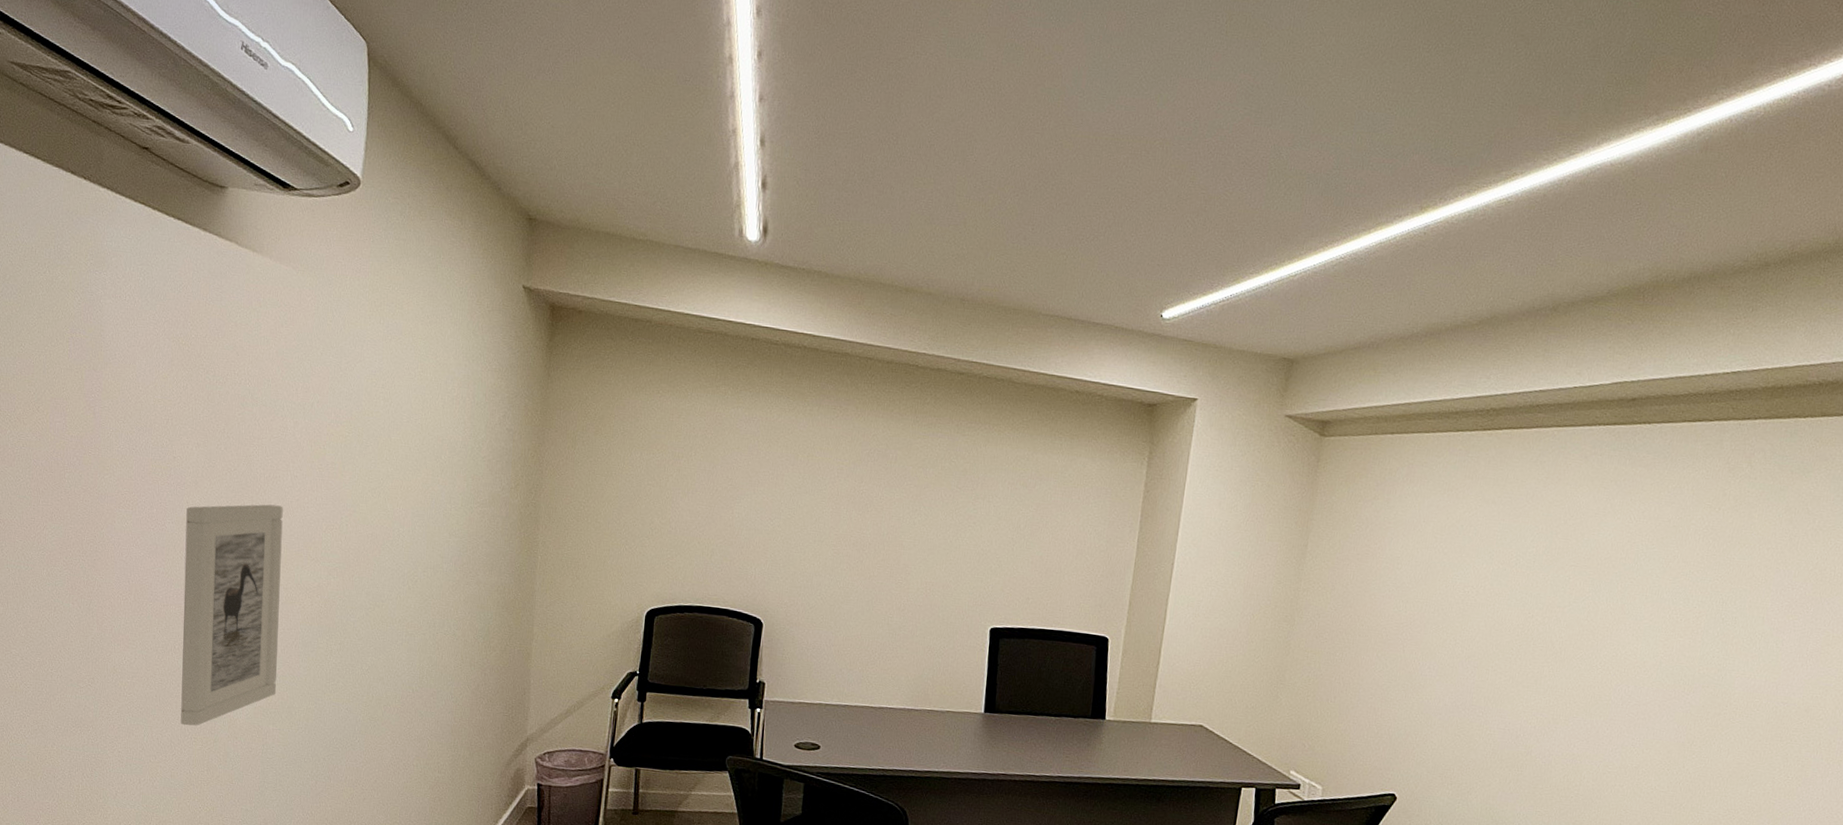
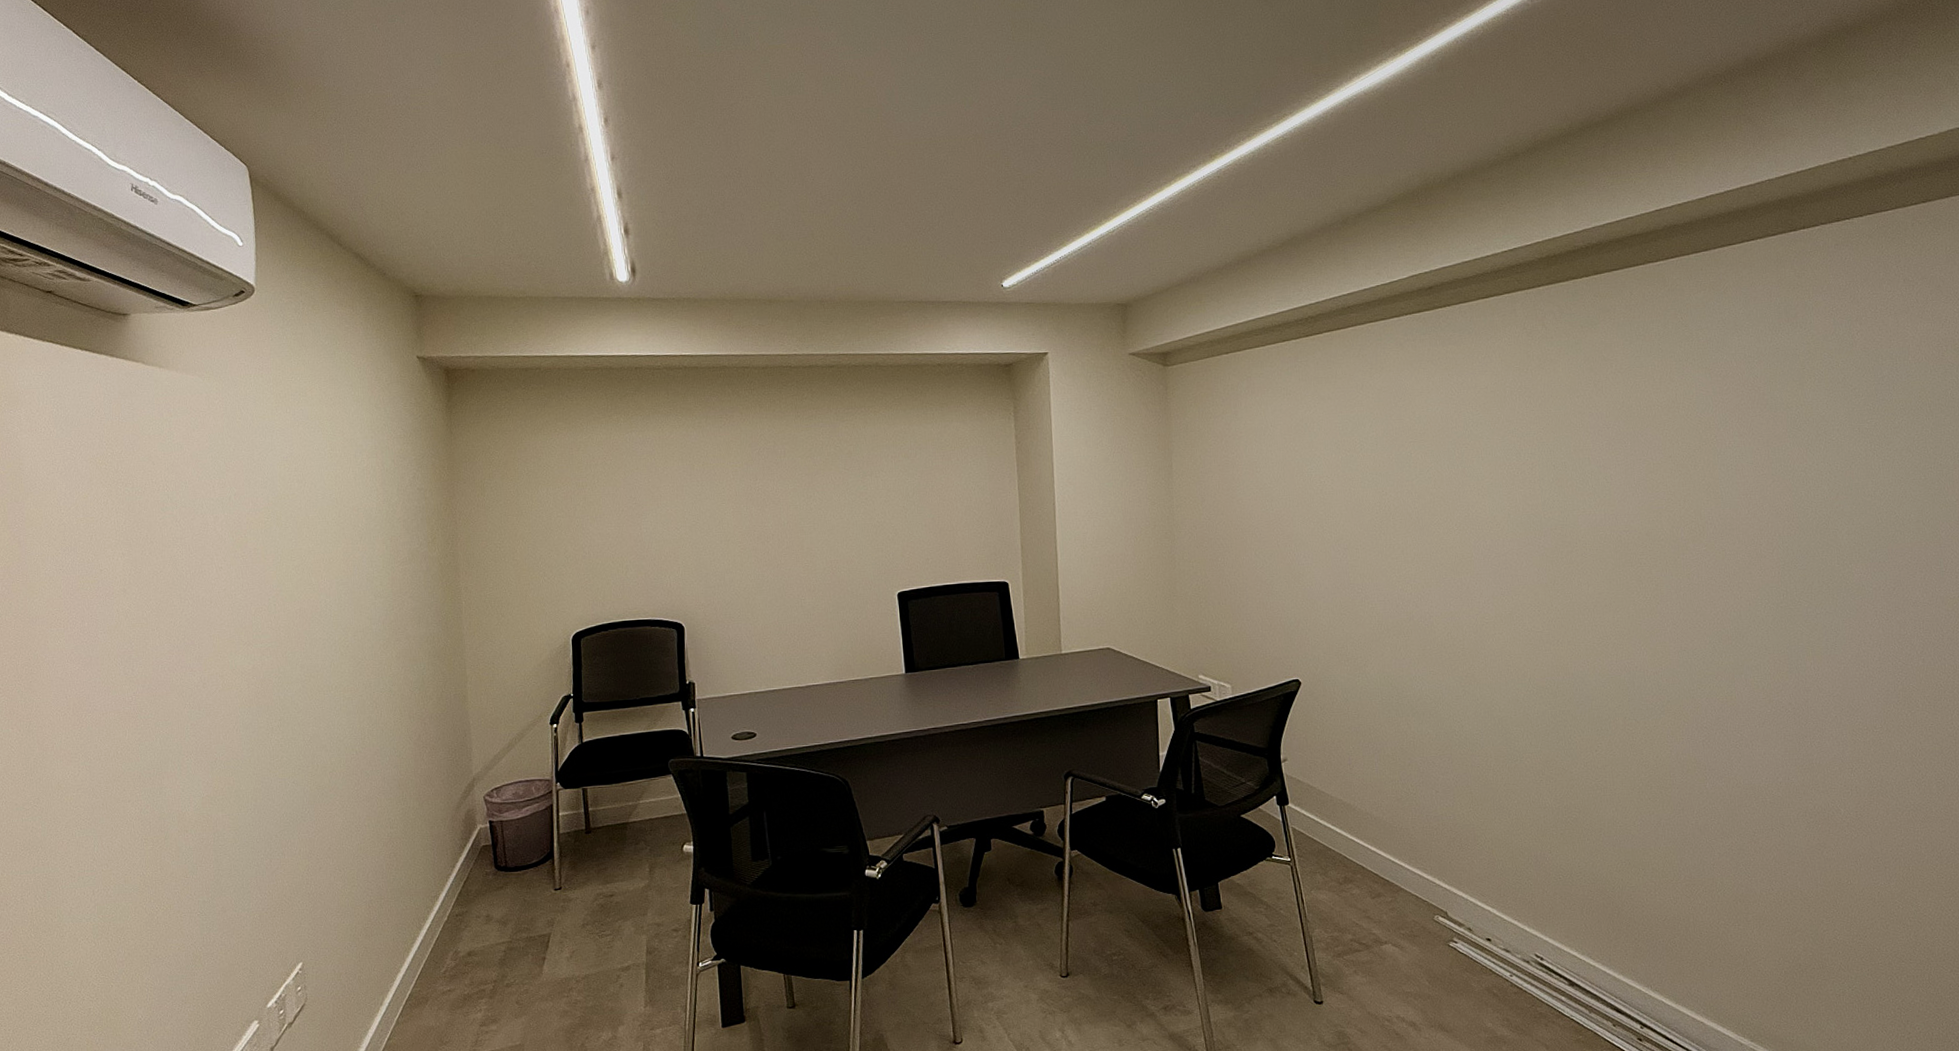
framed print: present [180,504,283,726] -> none [117,598,222,829]

